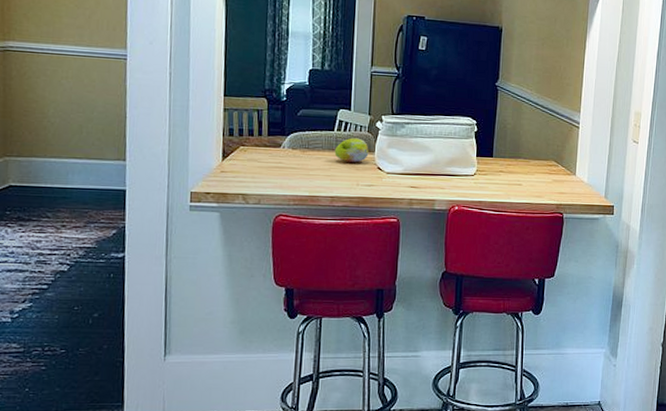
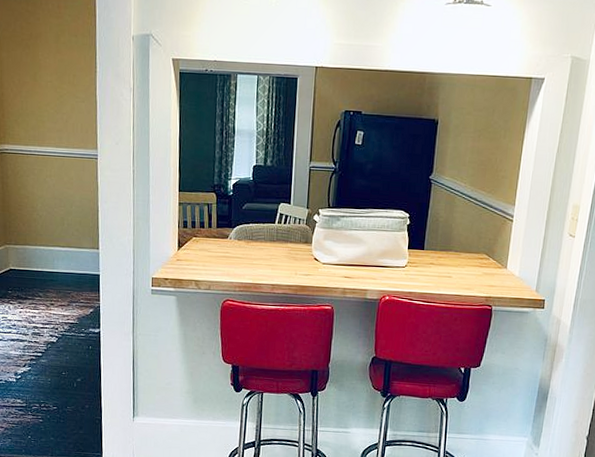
fruit: present [334,137,369,163] -> none [275,230,307,253]

